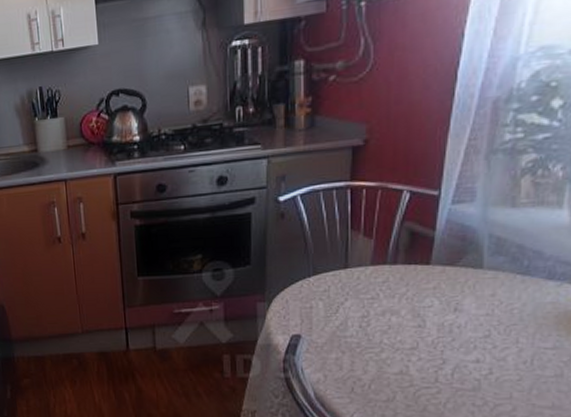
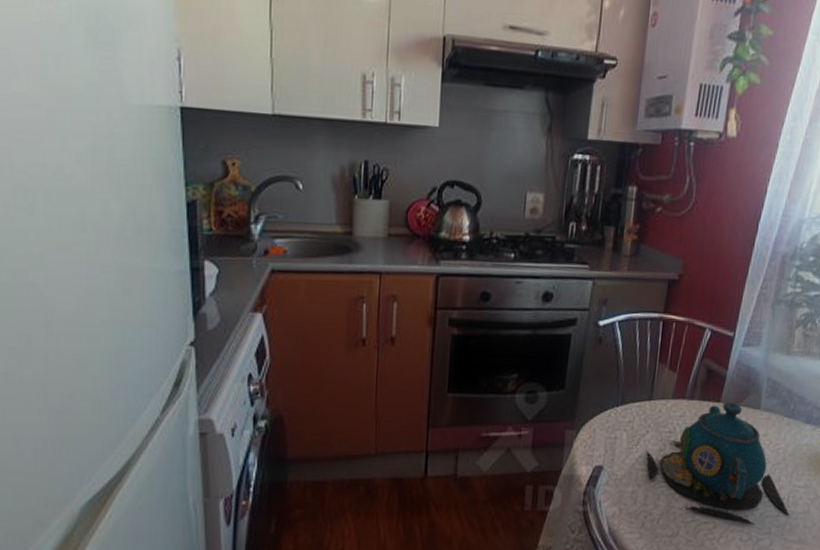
teapot: none [347,263,536,389] -> present [646,402,790,525]

